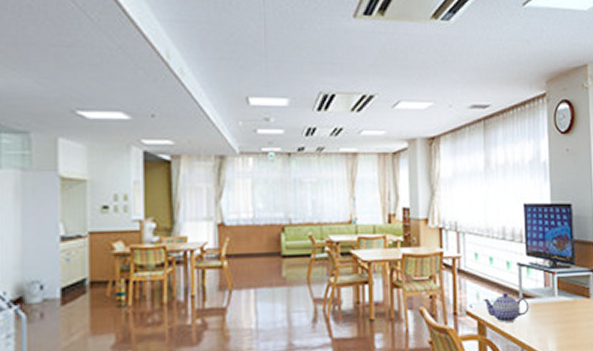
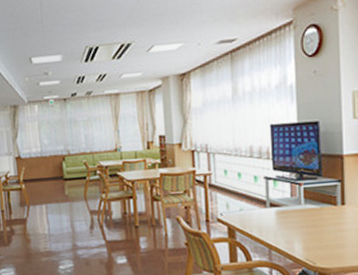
teapot: present [482,292,529,322] -> none [232,202,276,228]

